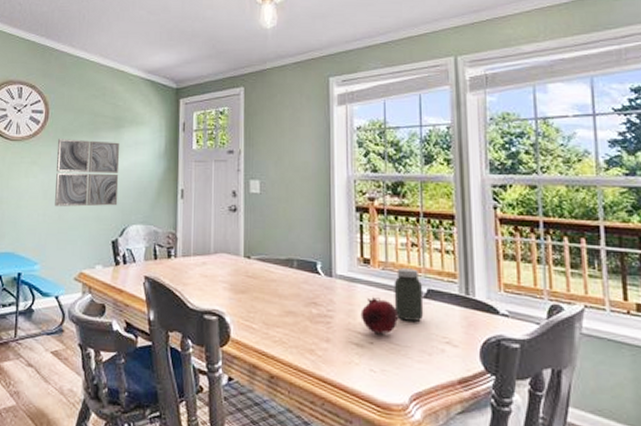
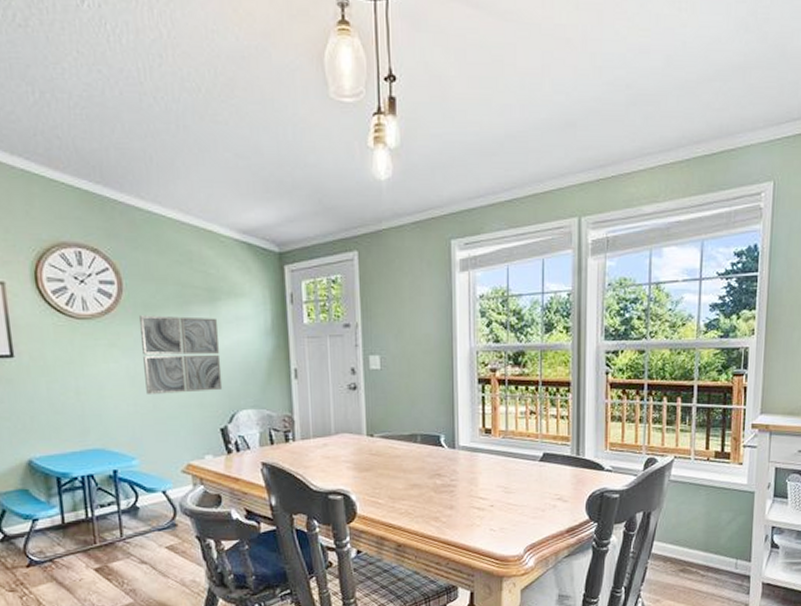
fruit: present [360,296,398,334] -> none [482,463,516,497]
jar: present [394,268,424,321] -> none [513,435,540,483]

